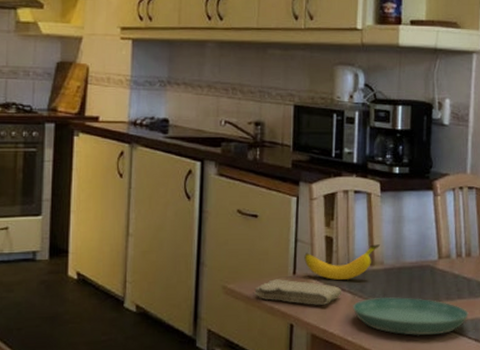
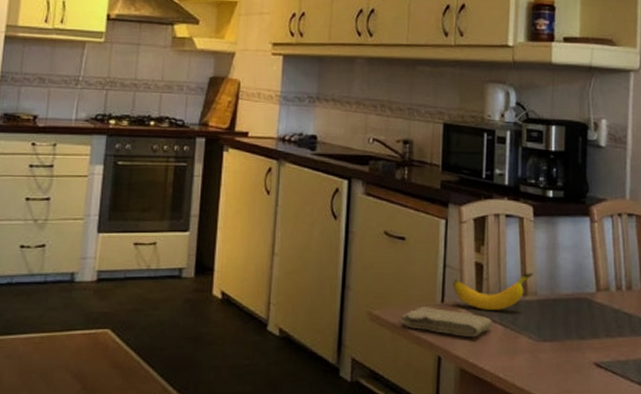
saucer: present [353,296,468,336] -> none [504,330,630,376]

